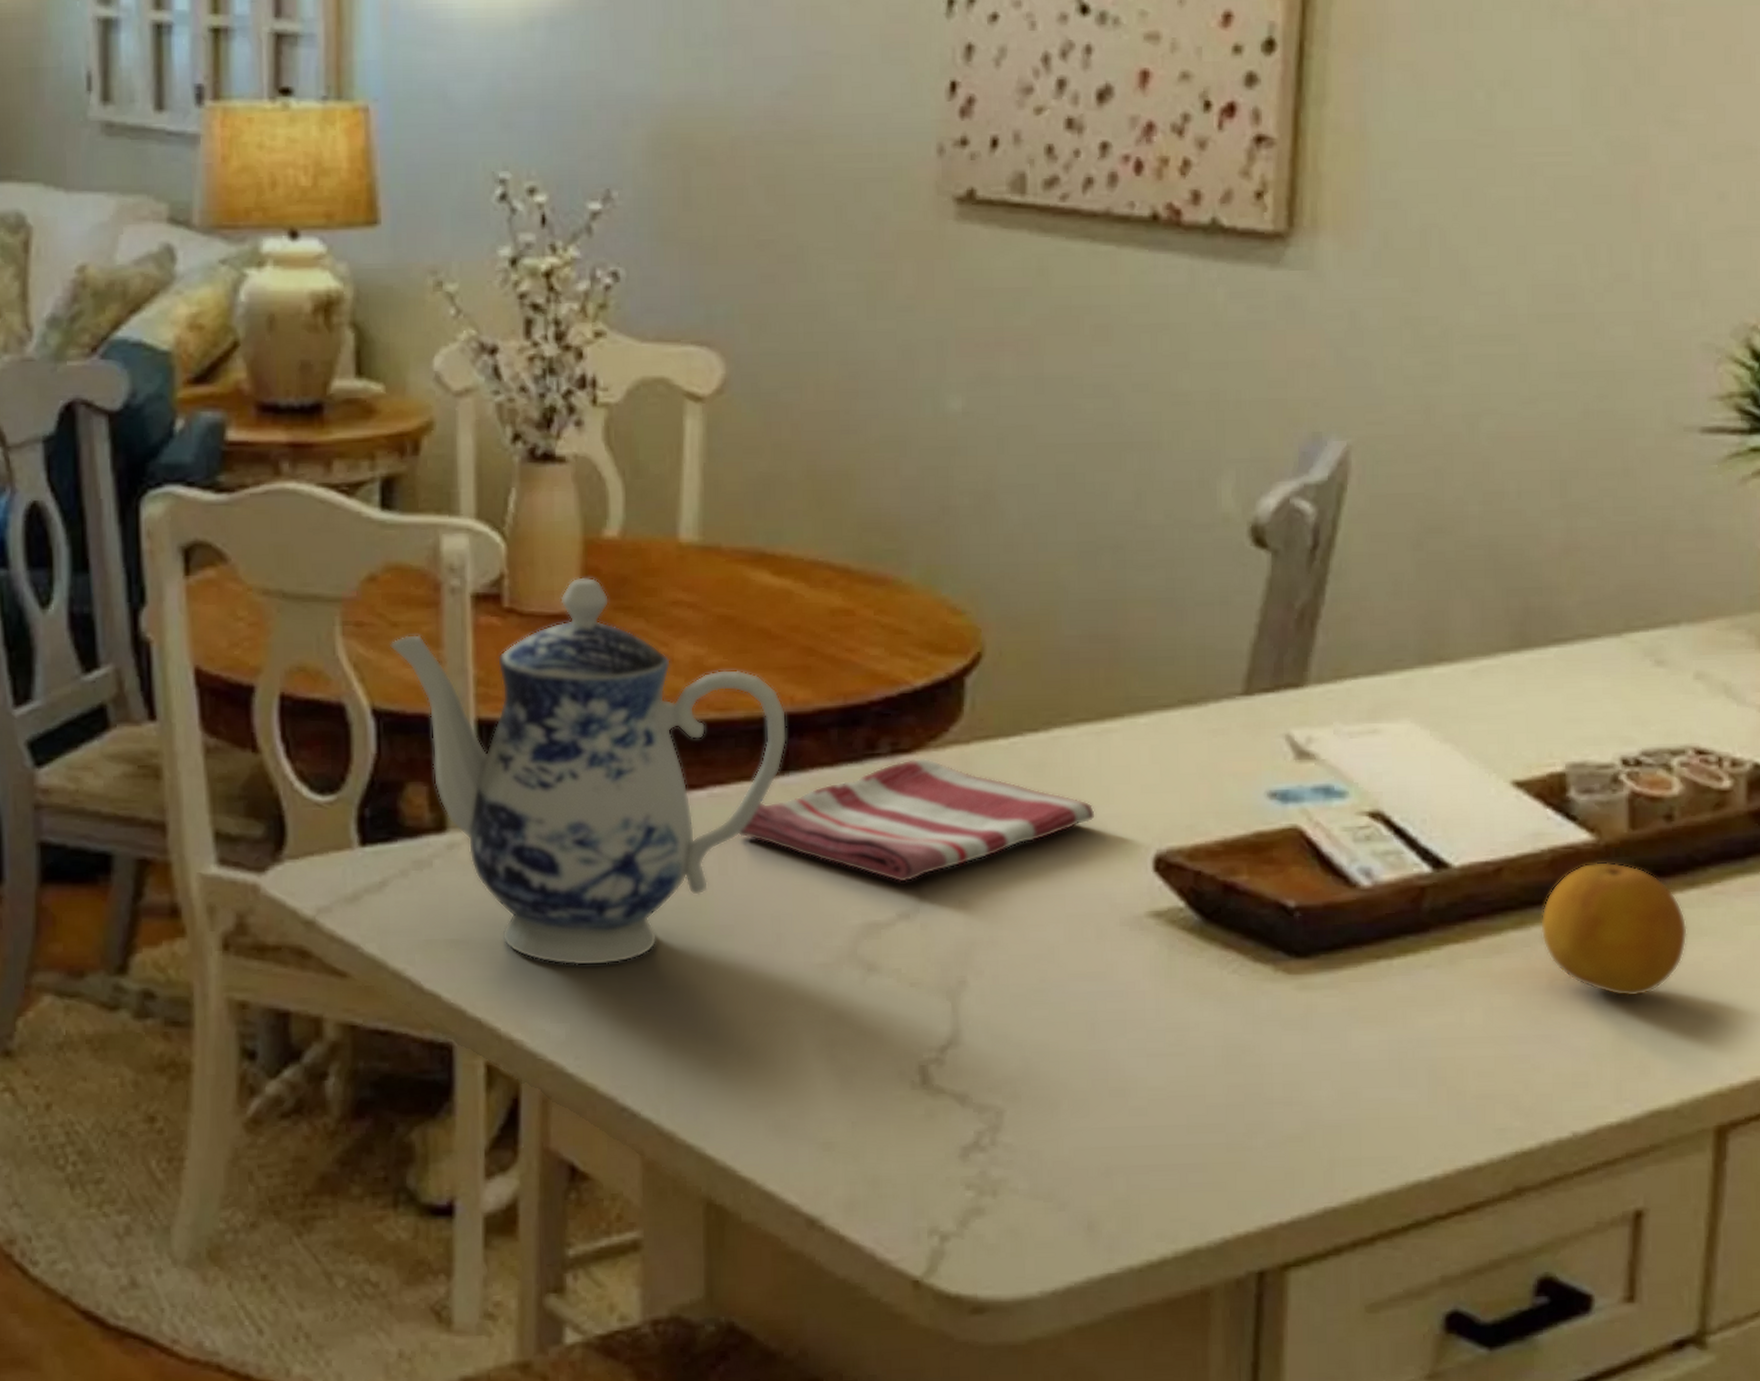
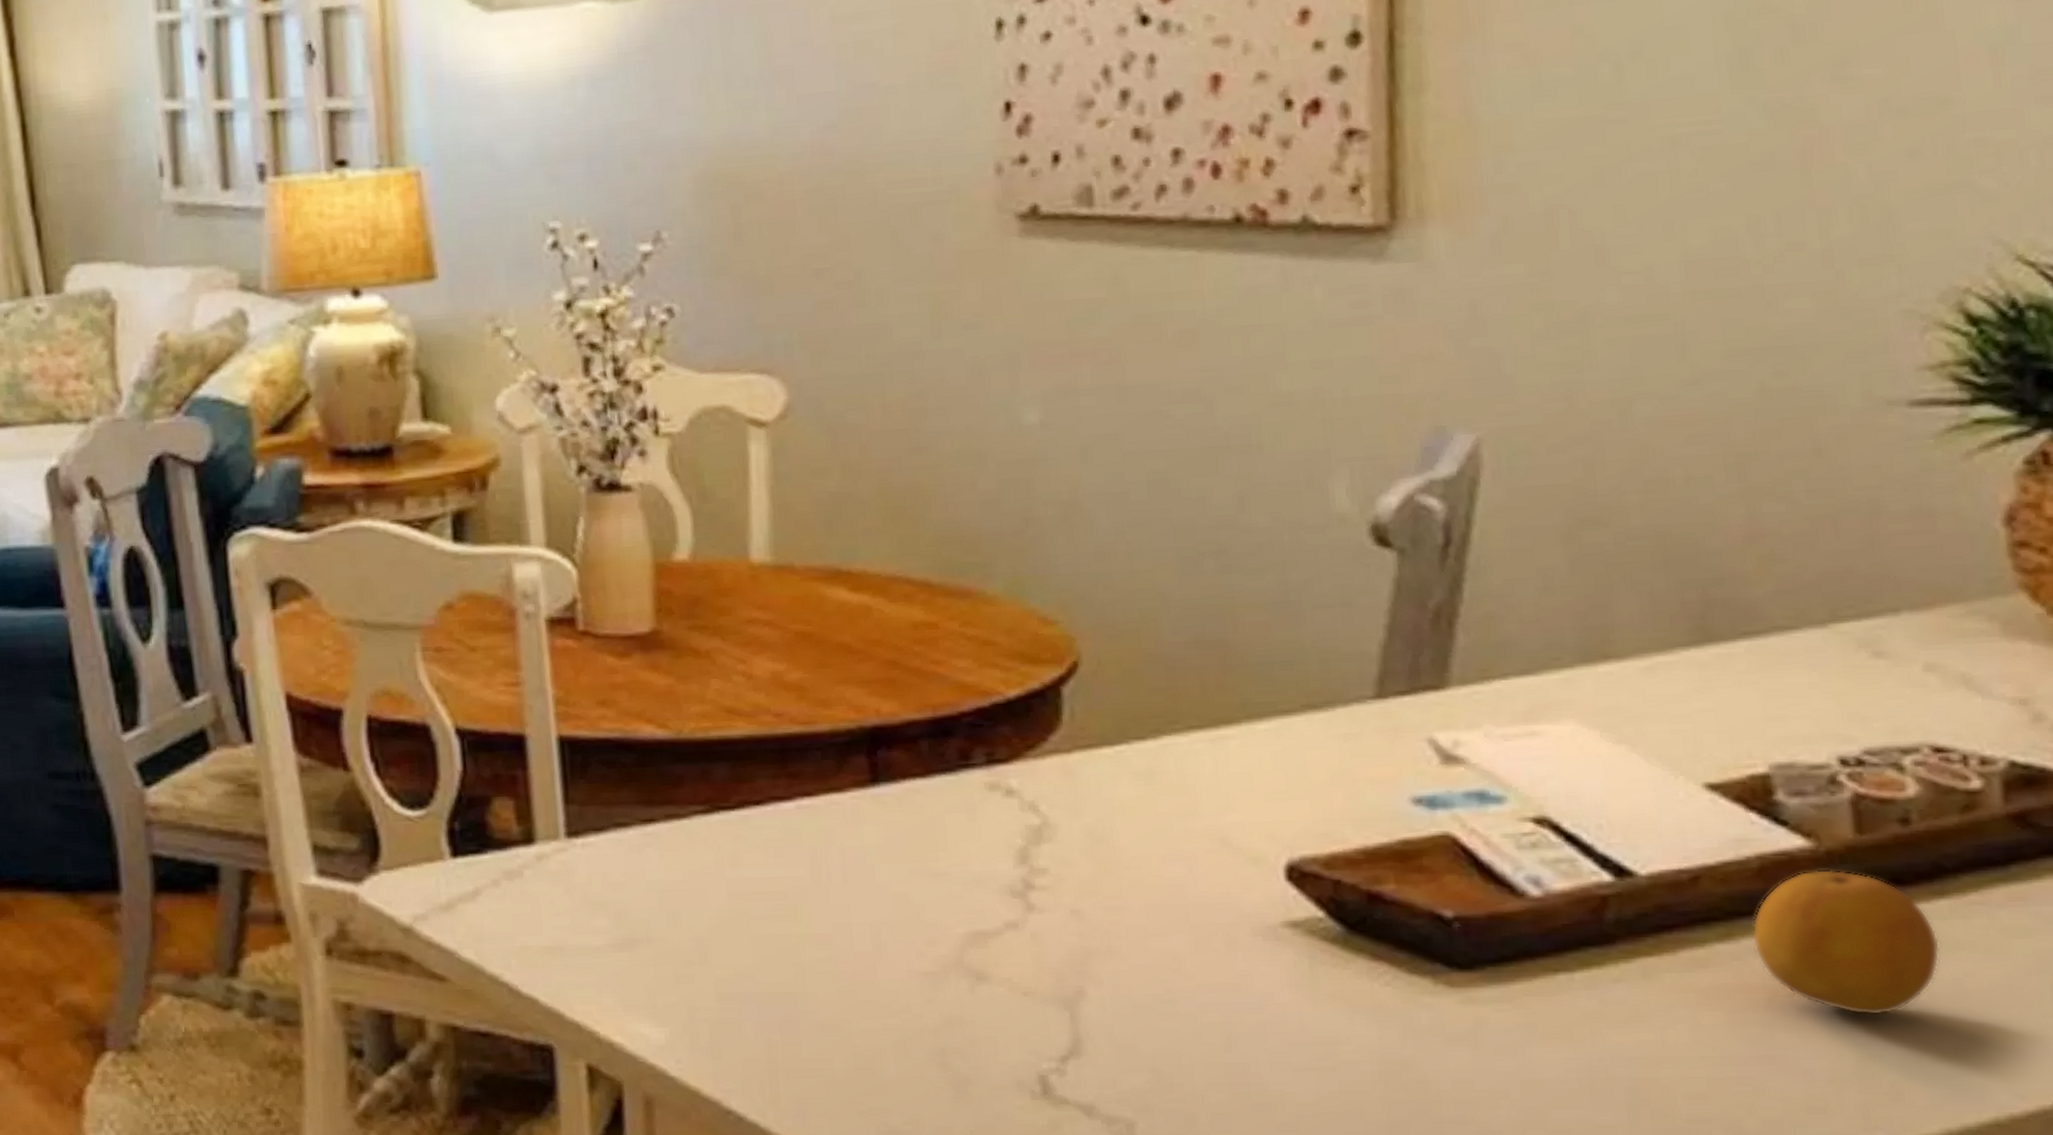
teapot: present [390,577,787,966] -> none [469,599,876,973]
dish towel: present [737,758,1095,882] -> none [829,767,1216,892]

